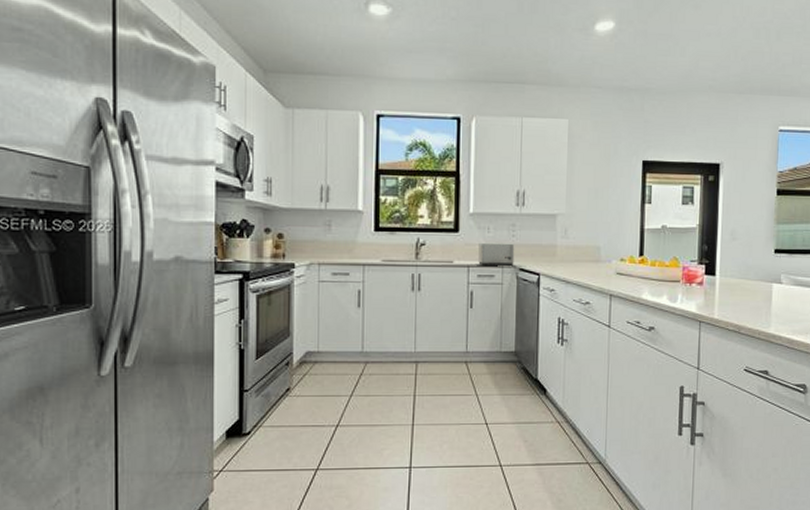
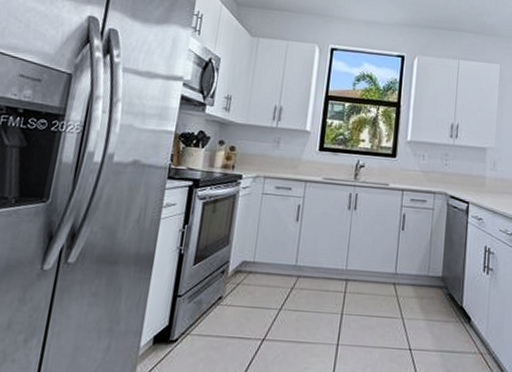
toaster: present [478,242,515,267] -> none [412,168,447,194]

